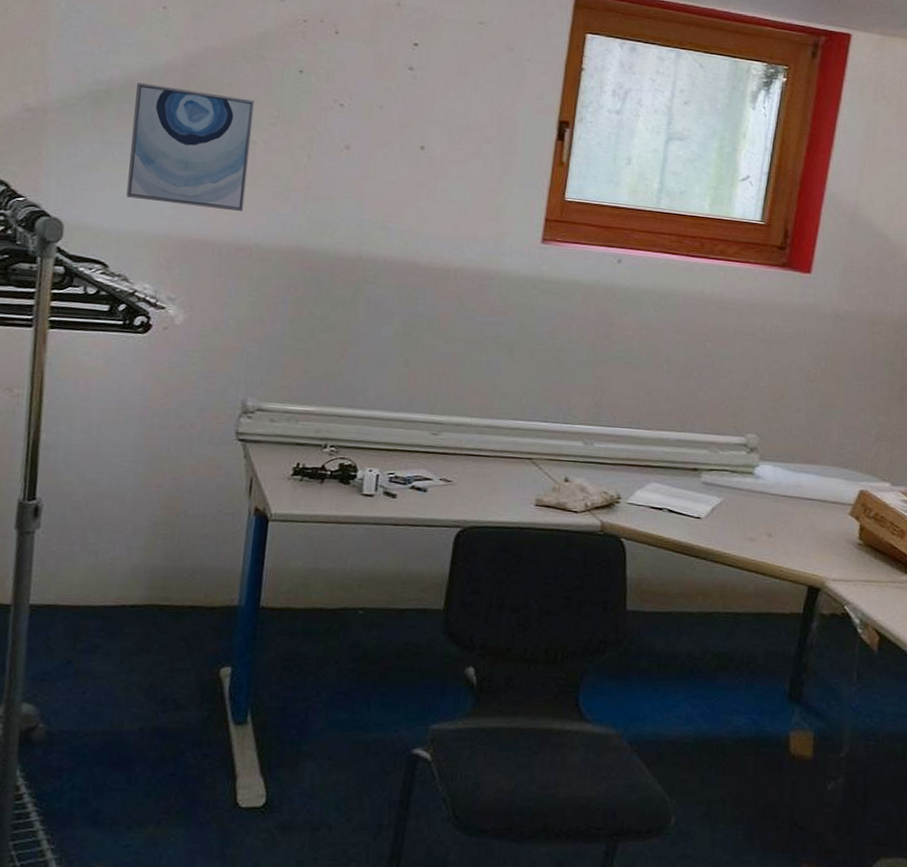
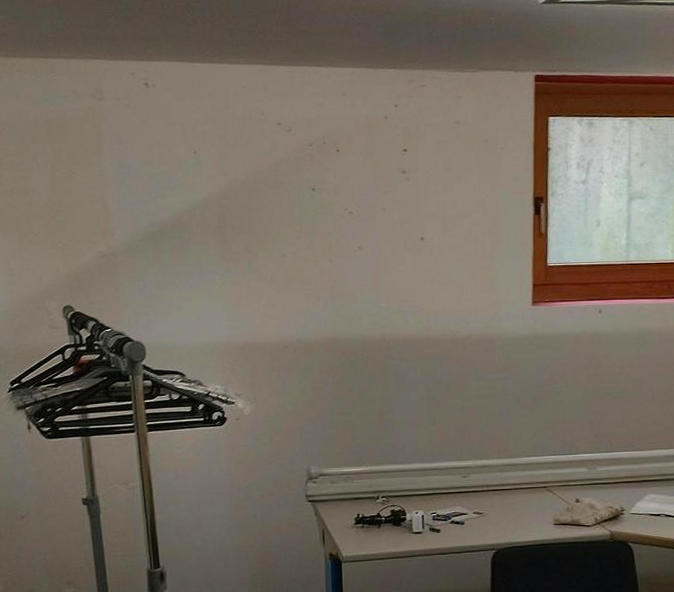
wall art: present [126,83,255,212] -> none [183,219,284,317]

